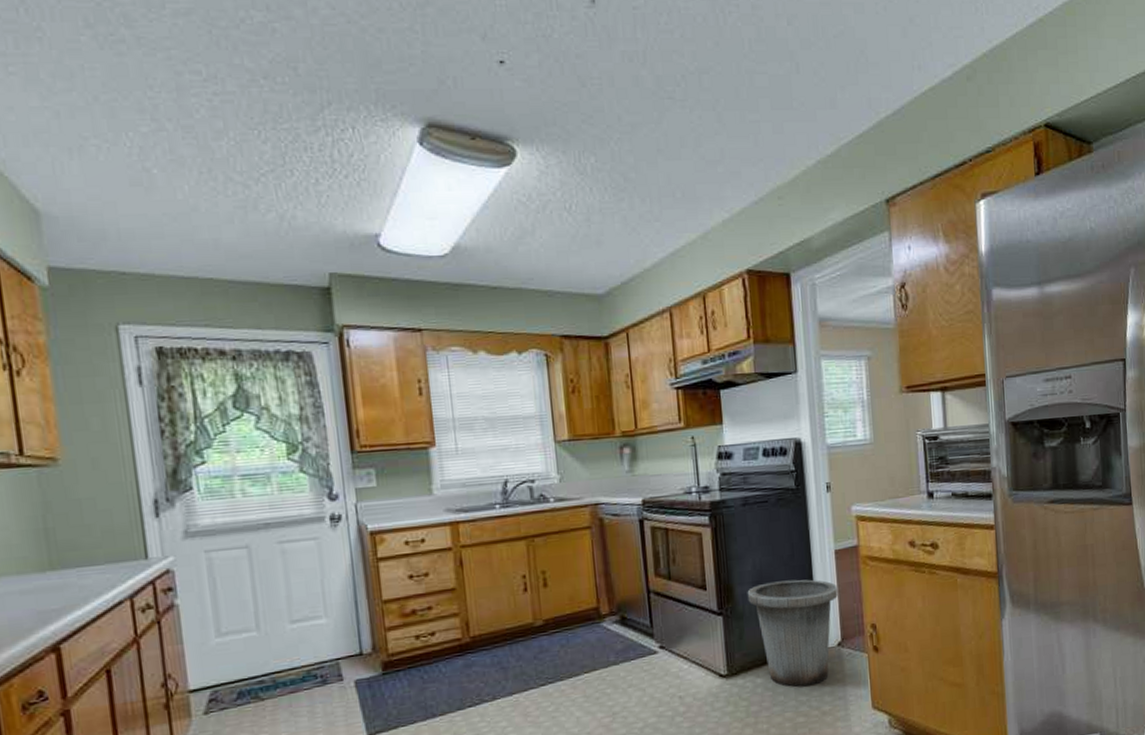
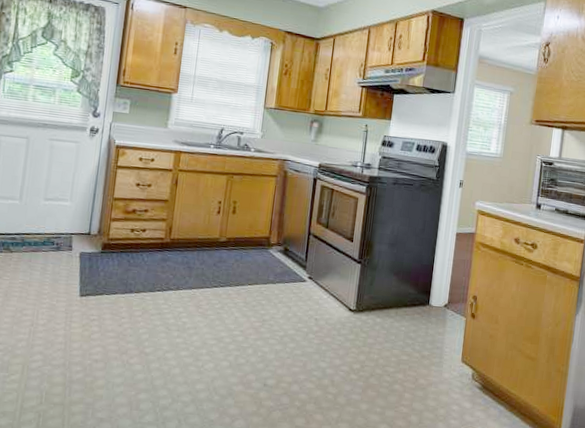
trash can: present [747,579,838,687] -> none [382,246,453,333]

